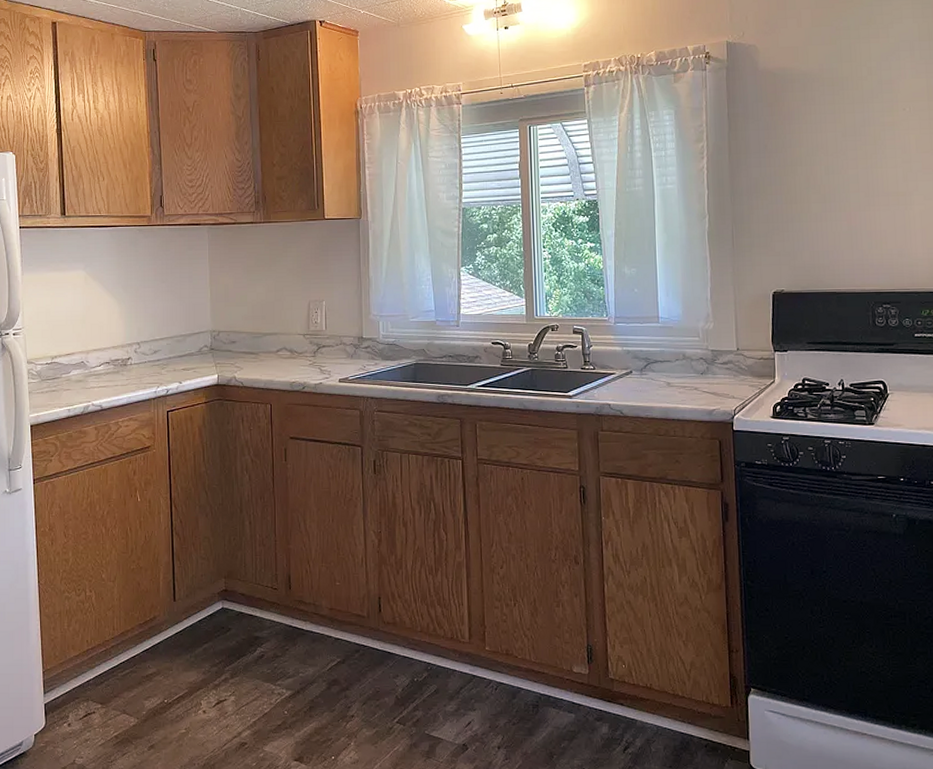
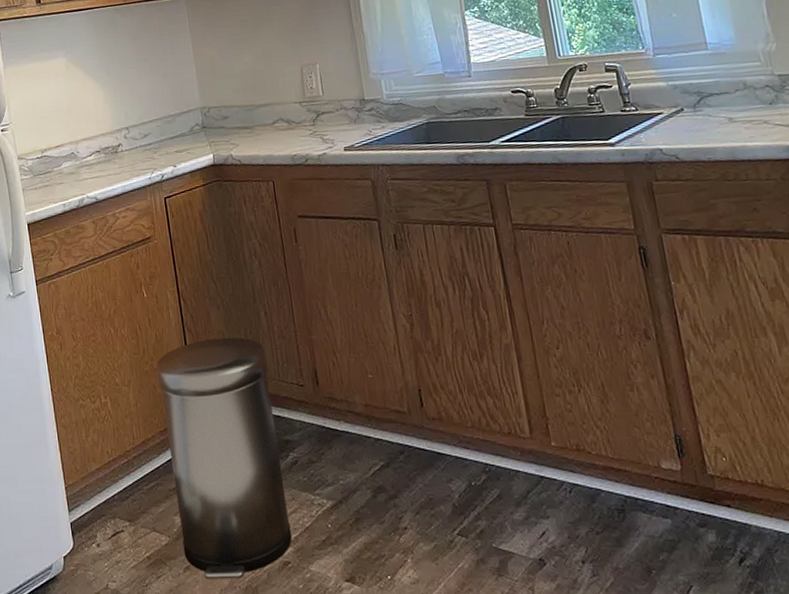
pedal bin: none [142,542,251,757] -> present [156,337,292,579]

